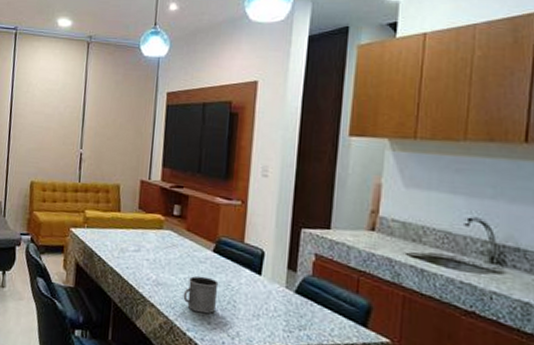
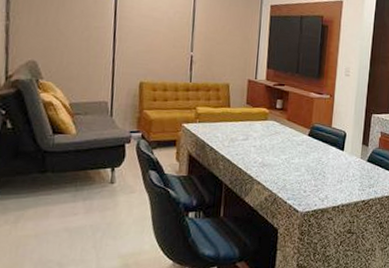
mug: present [183,276,219,314] -> none [284,155,313,185]

